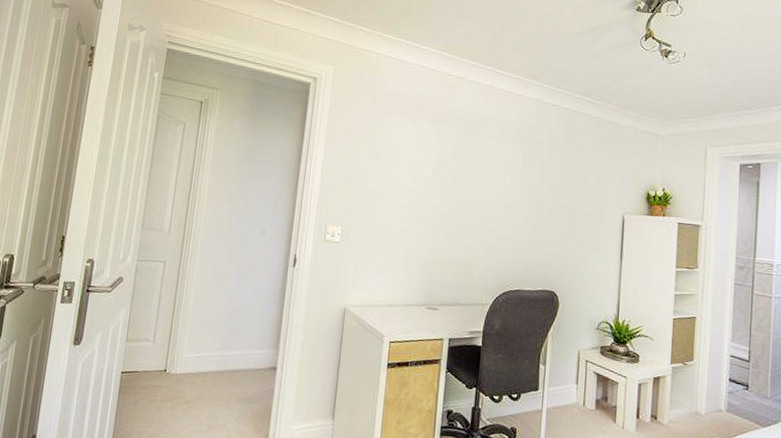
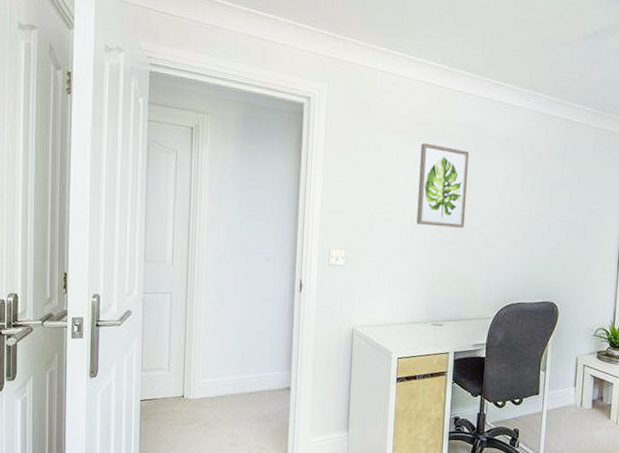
wall art: none [415,125,470,210] -> present [416,143,470,228]

